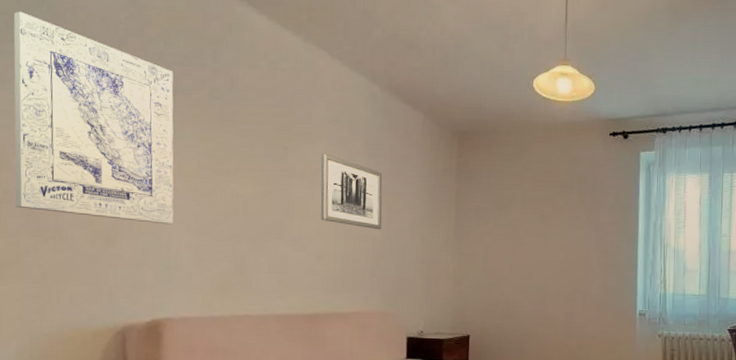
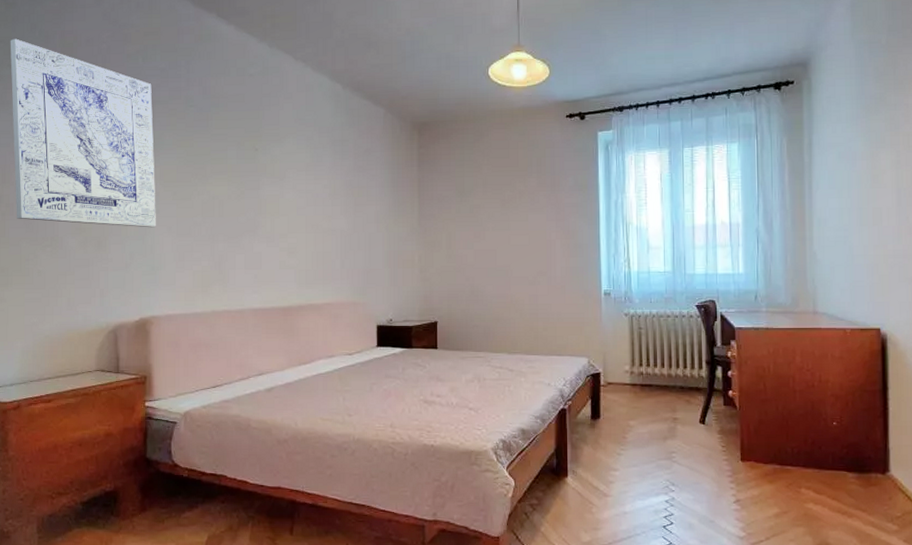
wall art: present [320,153,383,230] -> none [289,152,349,223]

